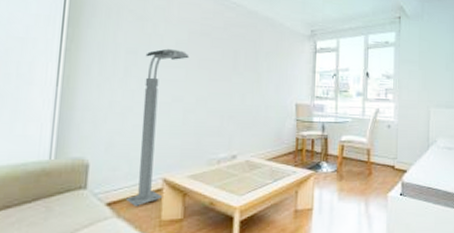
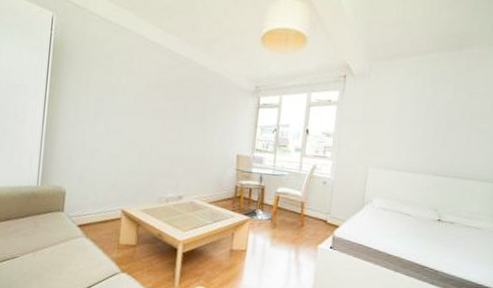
floor lamp: present [126,48,189,208] -> none [93,98,146,231]

